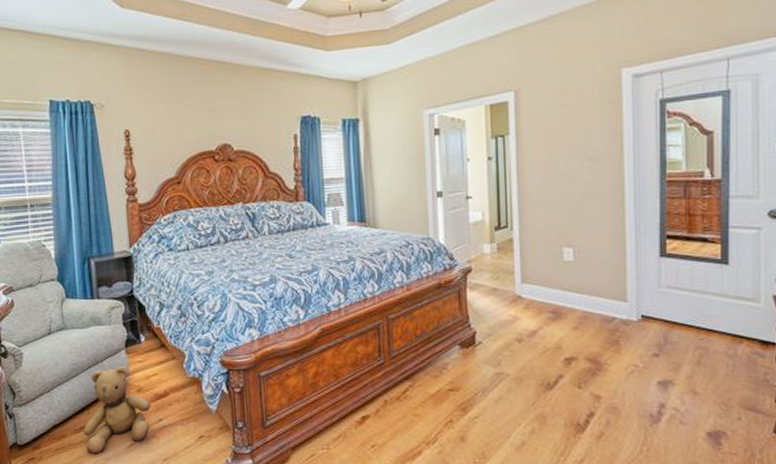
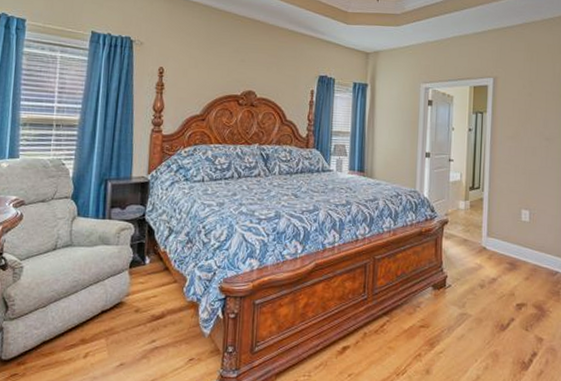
teddy bear: present [83,365,151,455] -> none [74,285,146,373]

